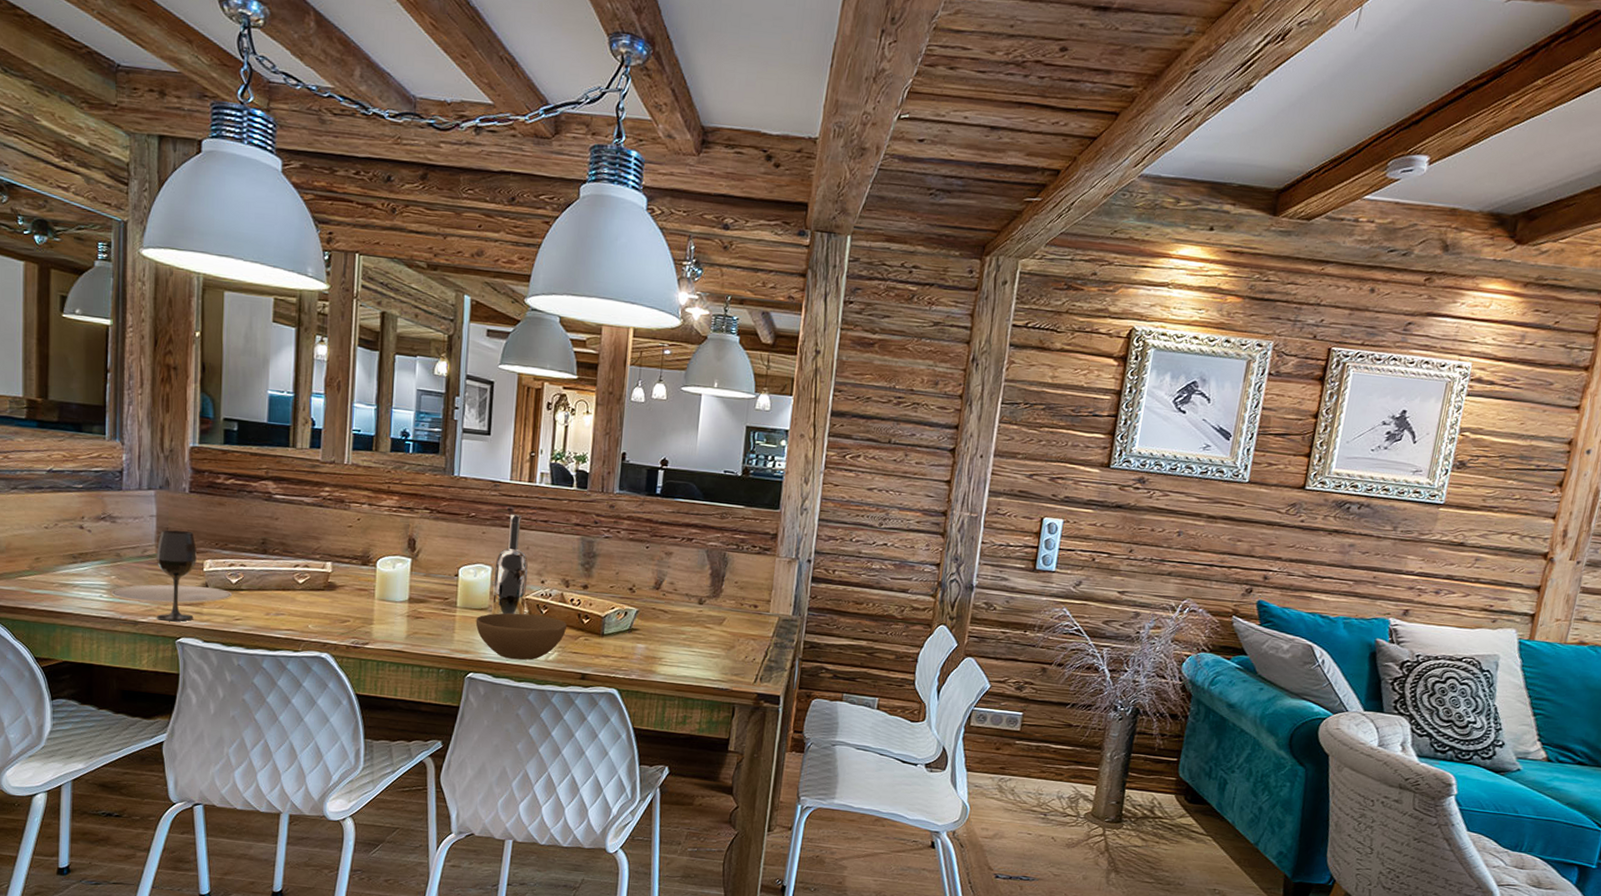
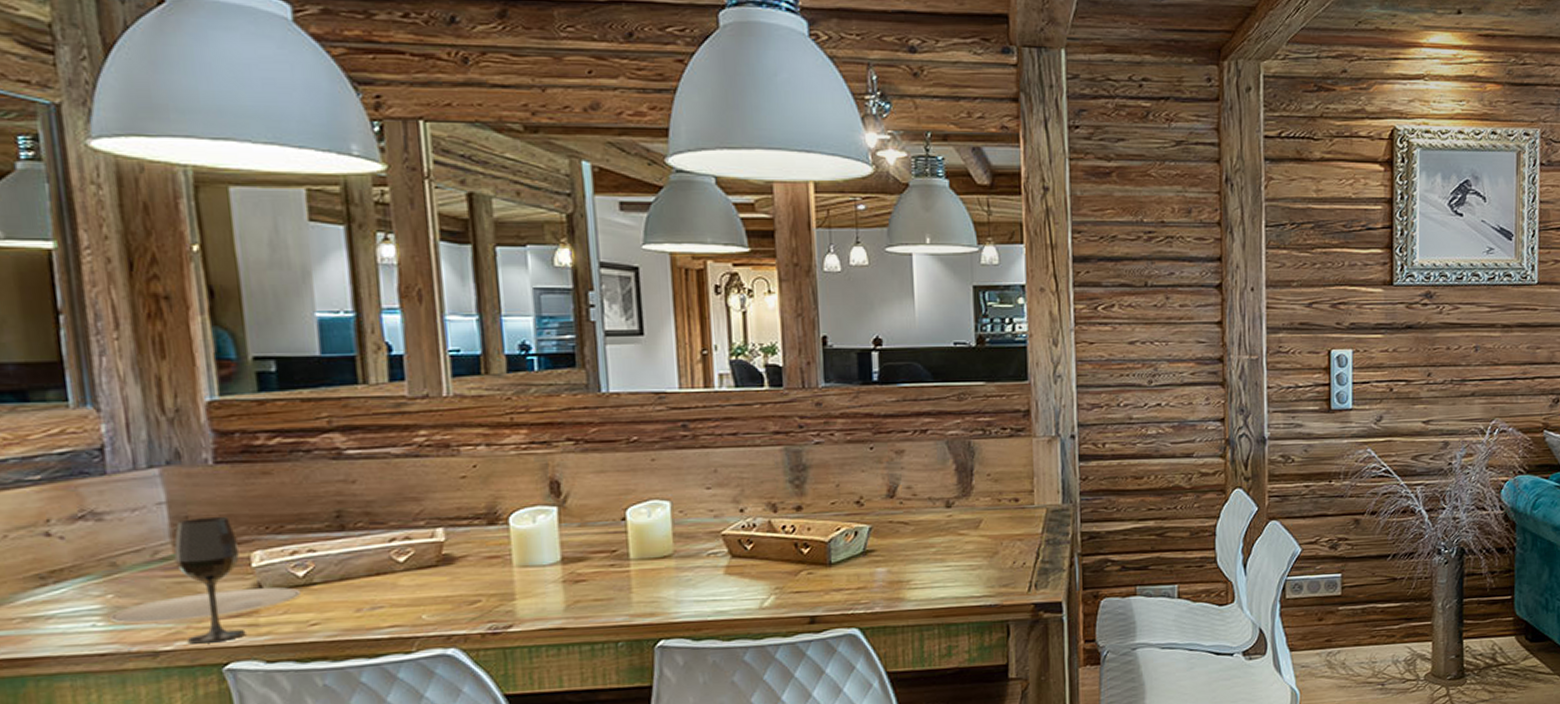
bowl: present [475,613,568,660] -> none [658,552,783,614]
wine bottle: present [492,514,528,615] -> none [674,430,723,562]

